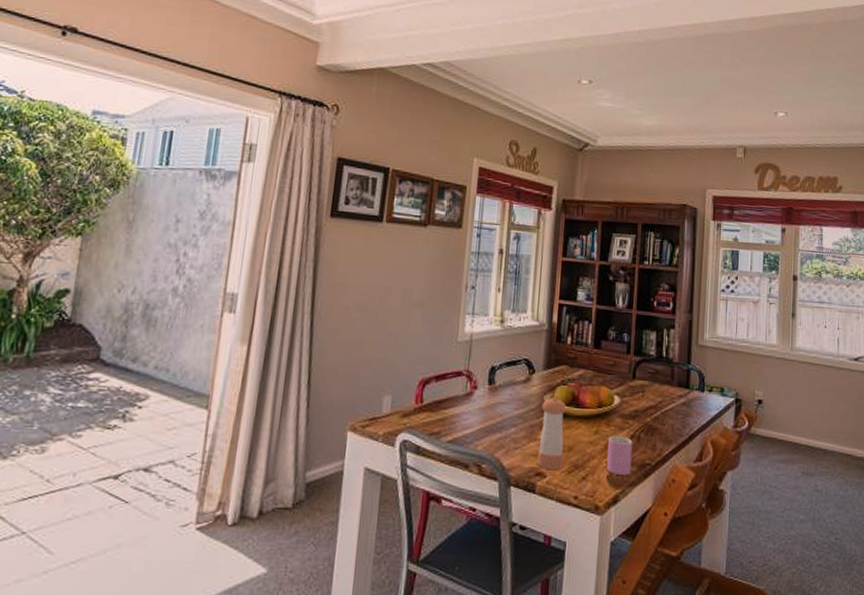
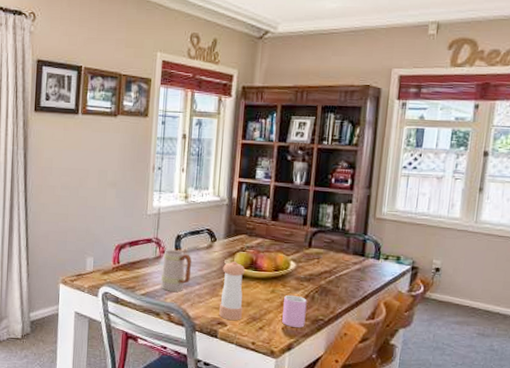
mug: none [471,384,508,436] -> present [160,249,192,292]

